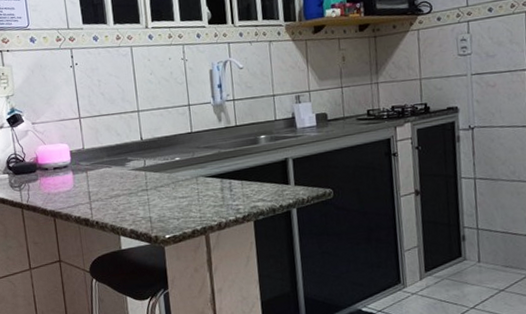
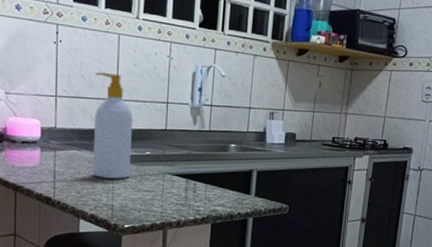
soap bottle: none [114,85,163,192] -> present [92,72,133,179]

